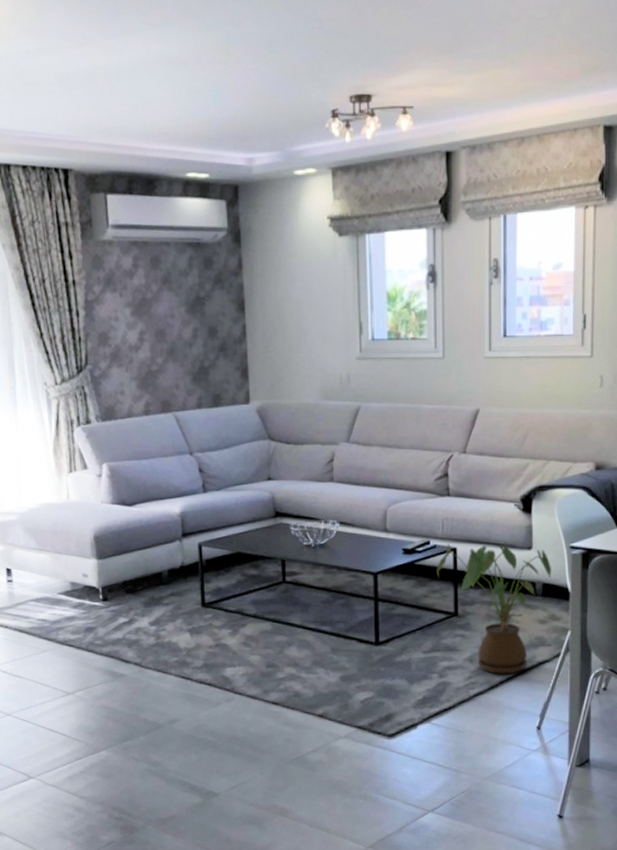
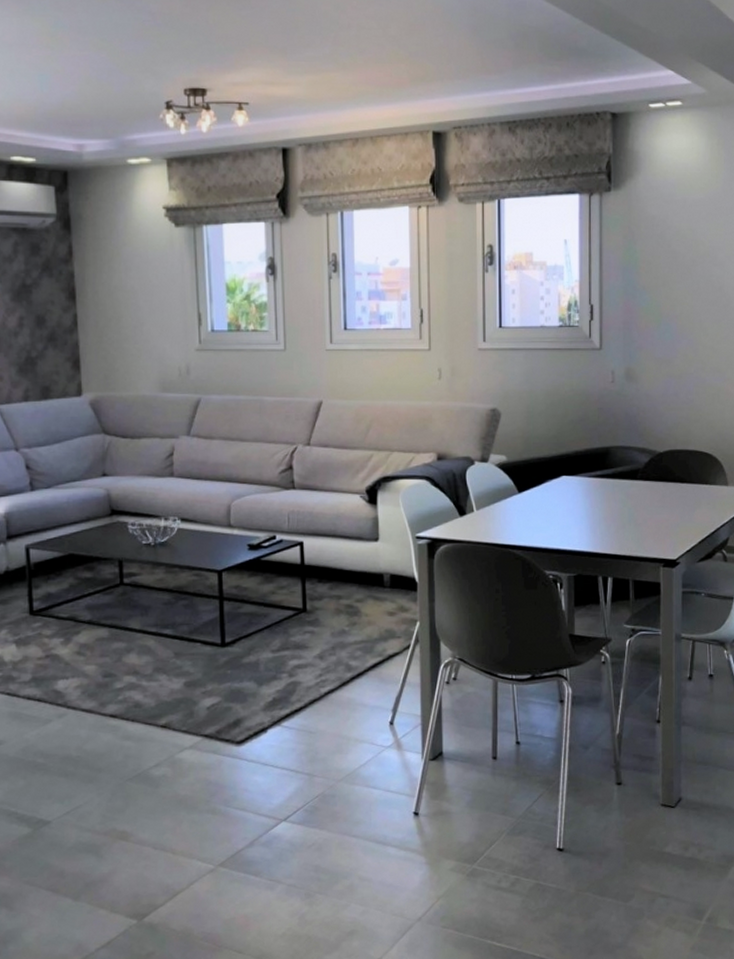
house plant: present [437,542,551,674] -> none [283,534,398,670]

